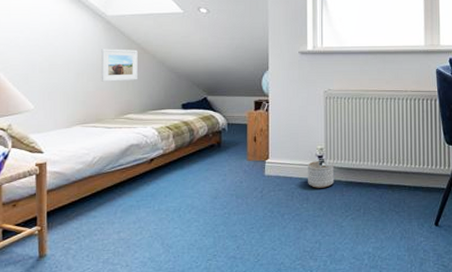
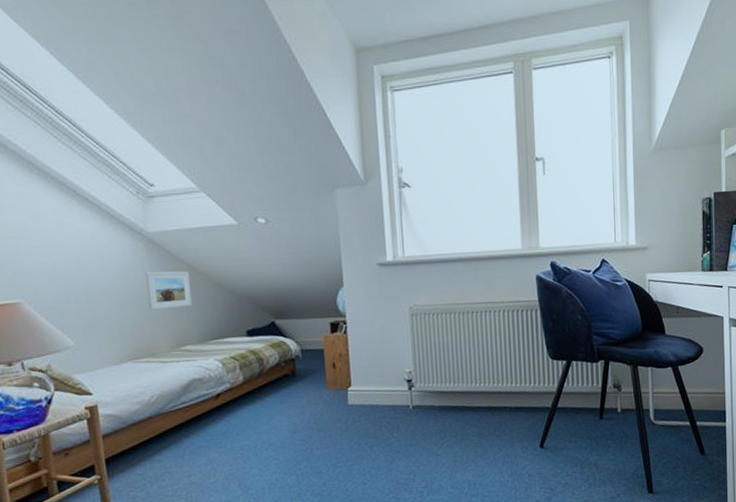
planter: present [308,160,335,188] -> none [396,384,427,416]

